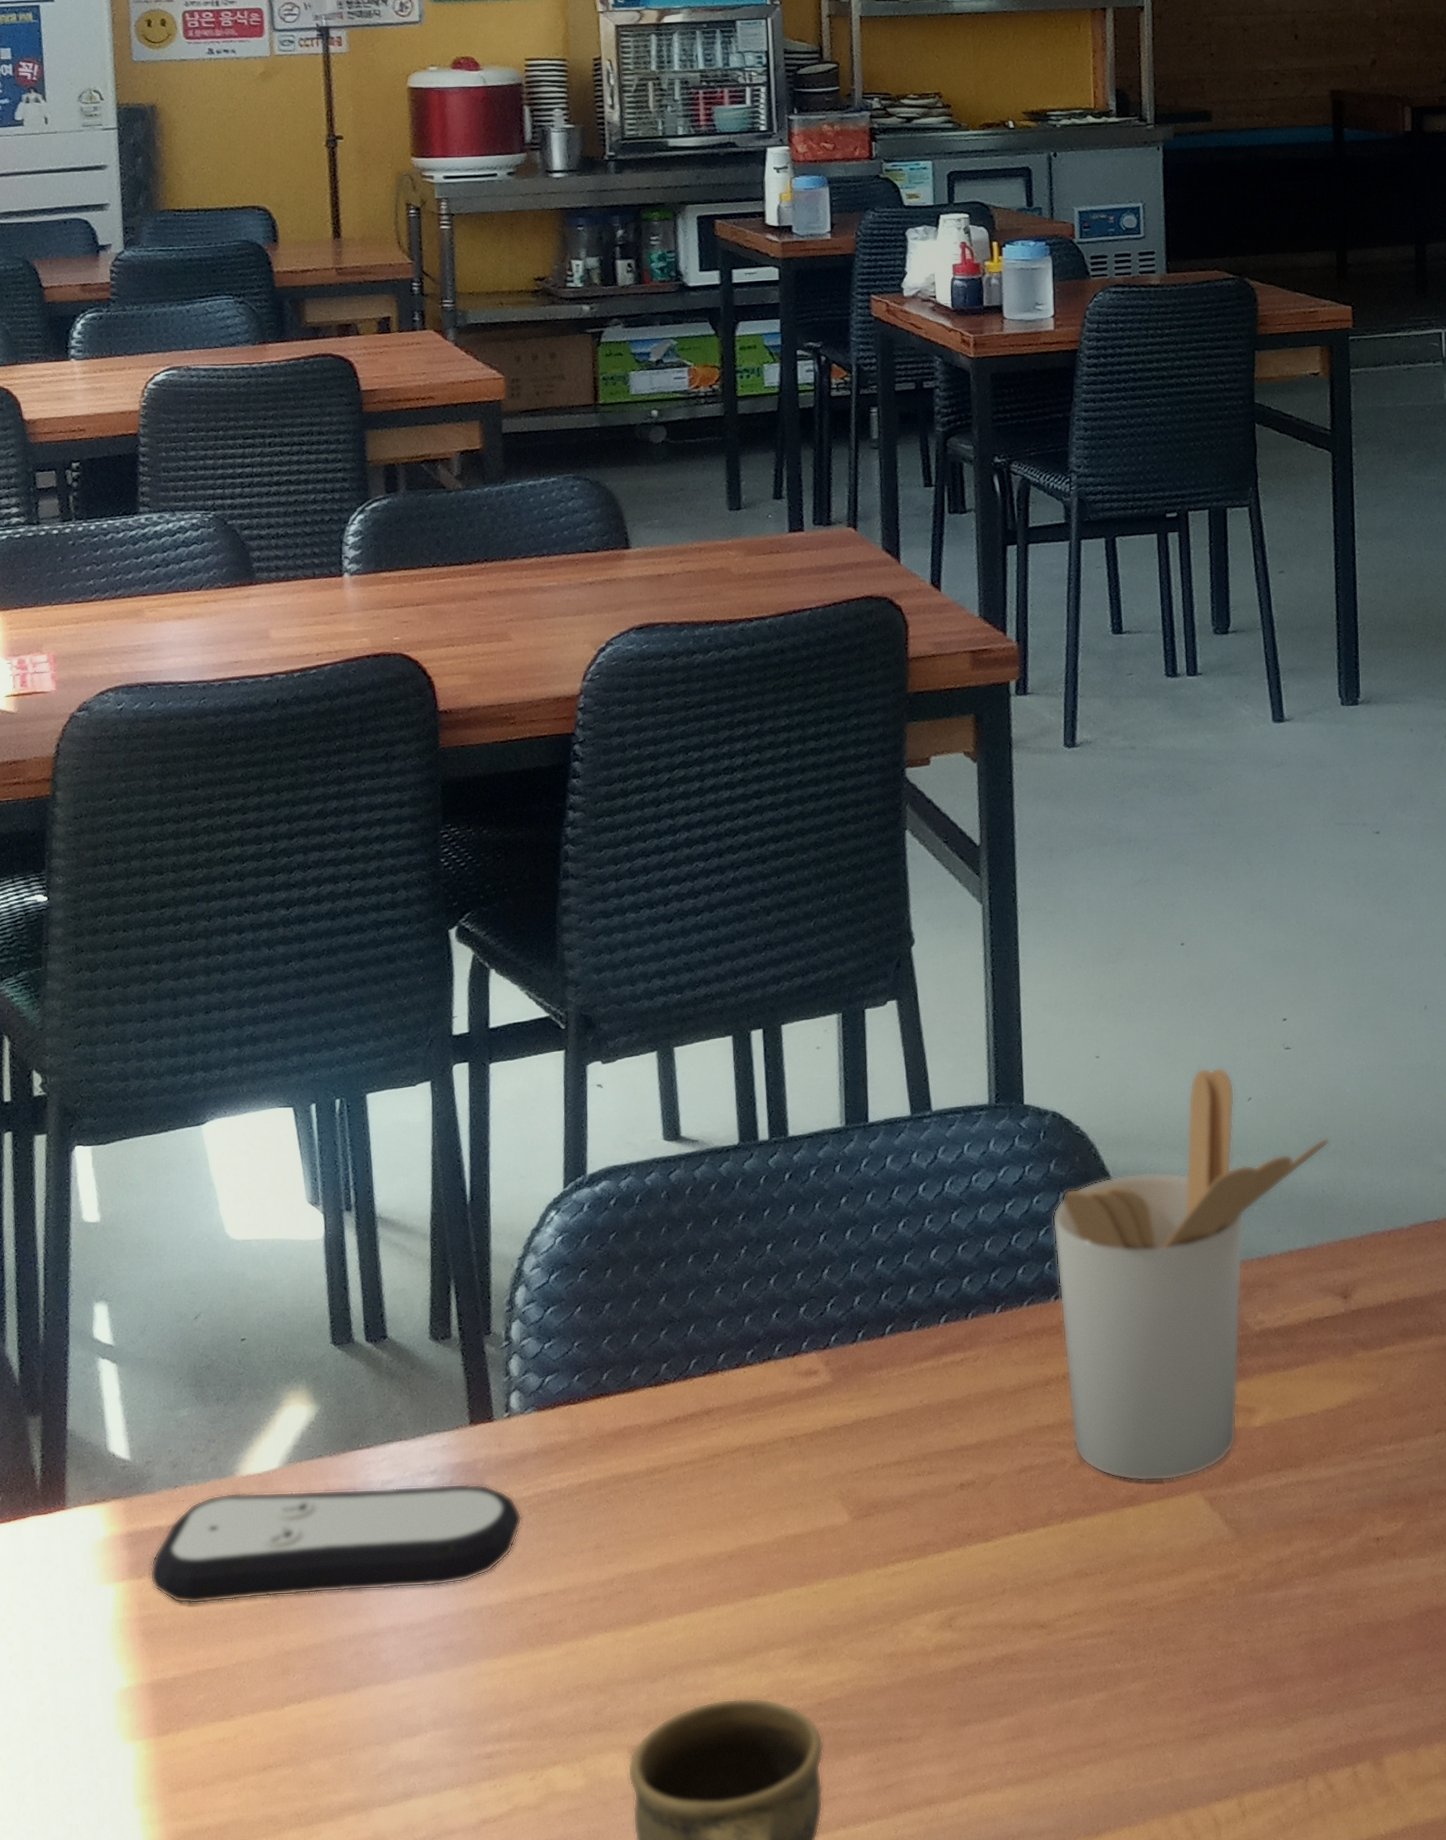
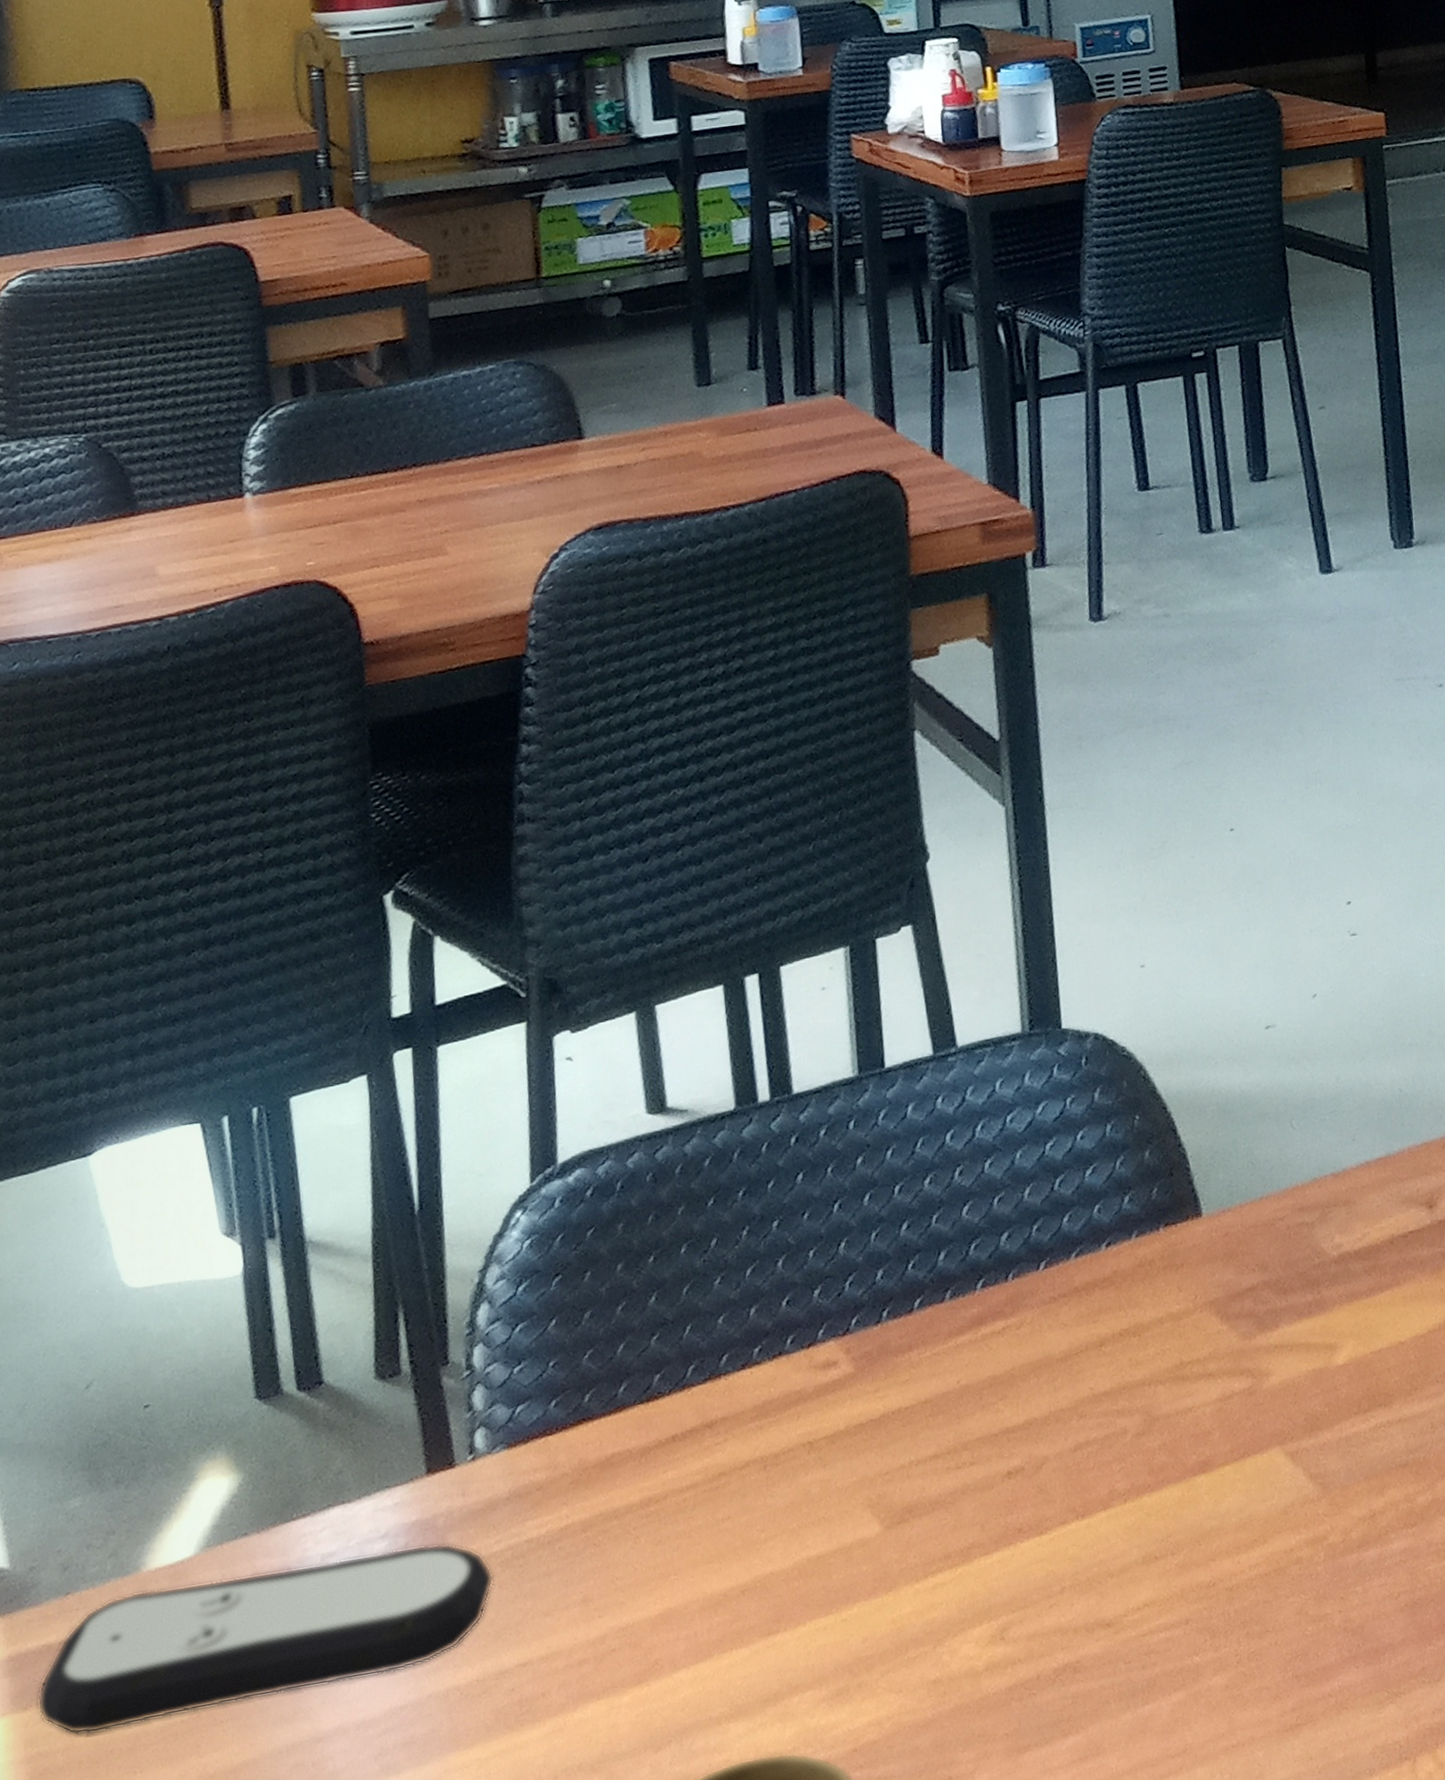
utensil holder: present [1052,1067,1330,1481] -> none [1099,963,1406,1444]

